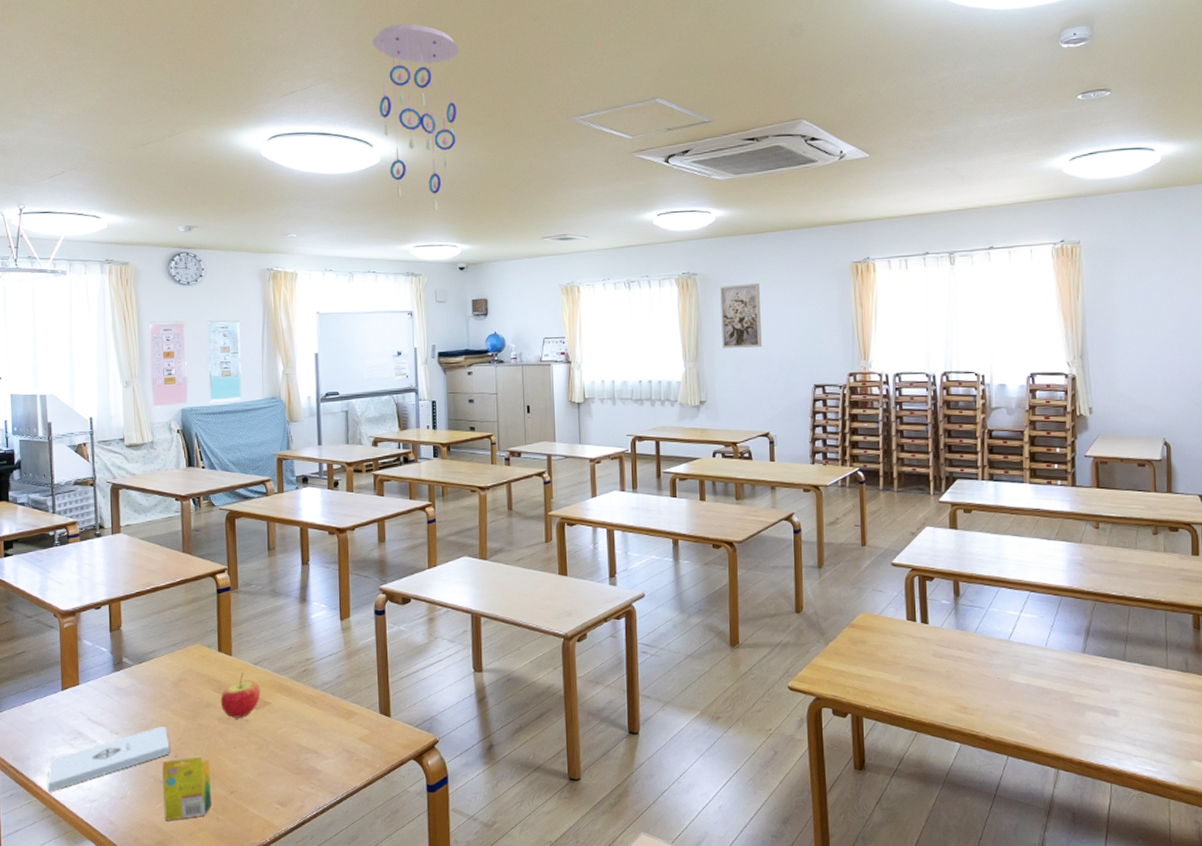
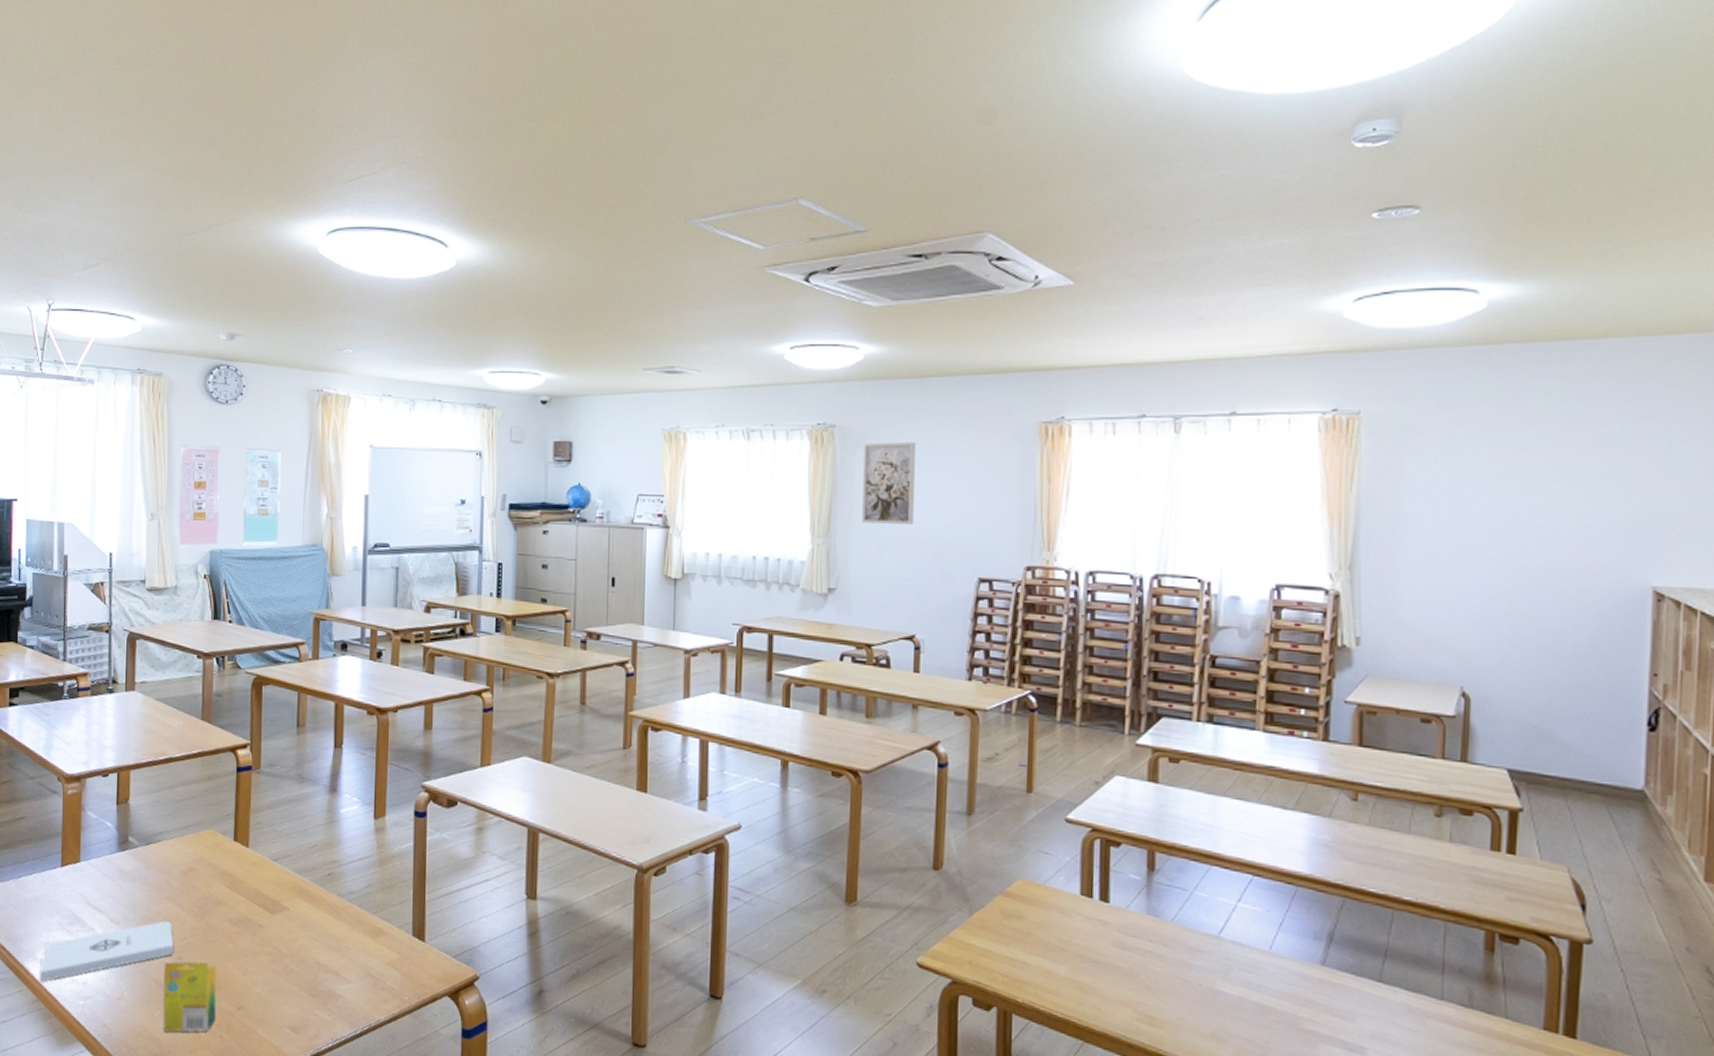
apple: present [220,672,260,719] -> none [232,868,278,923]
ceiling mobile: present [373,23,459,211] -> none [456,97,558,330]

